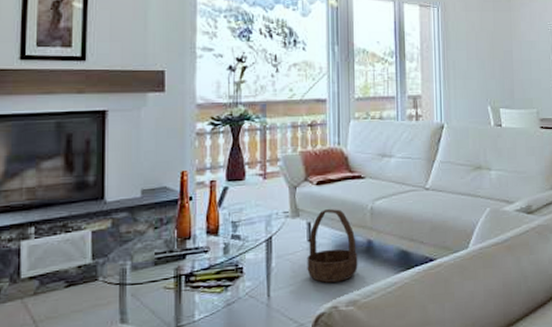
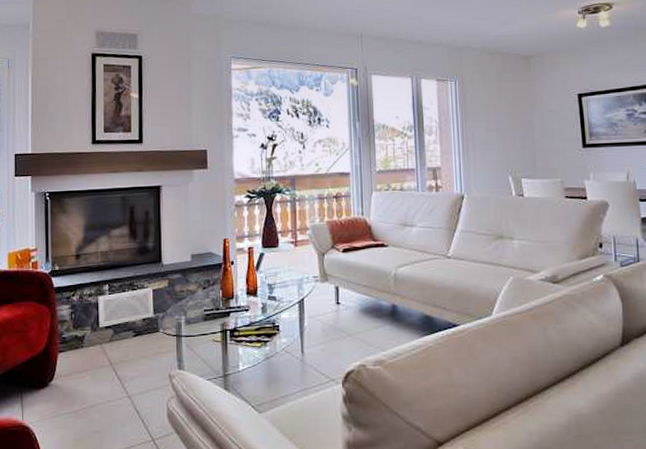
basket: present [307,209,358,283] -> none [336,275,384,343]

